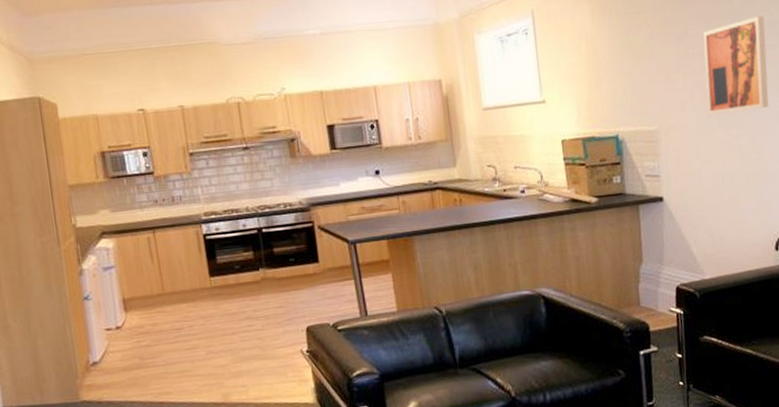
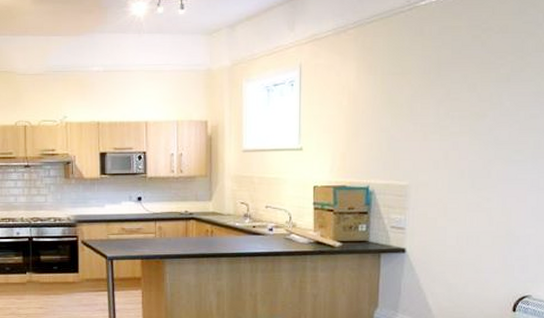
wall art: present [703,16,769,116] -> none [460,86,530,177]

